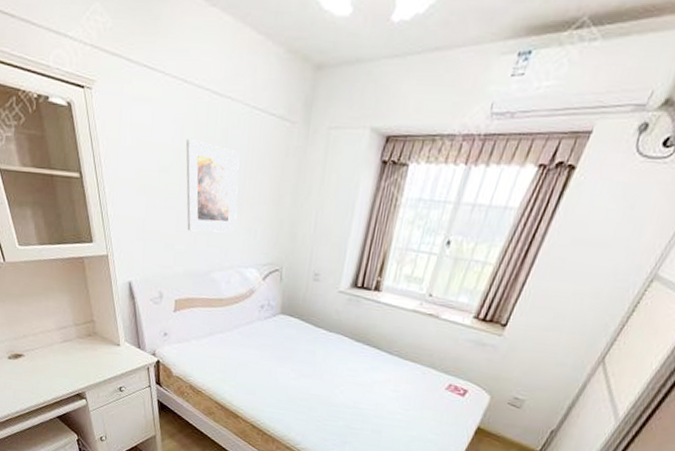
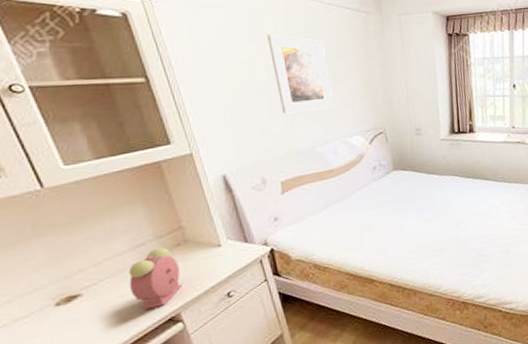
alarm clock: none [54,333,88,382] -> present [128,247,182,310]

